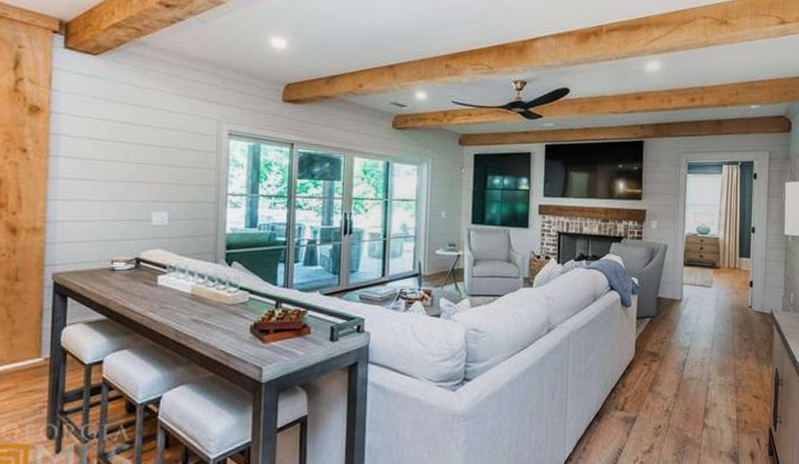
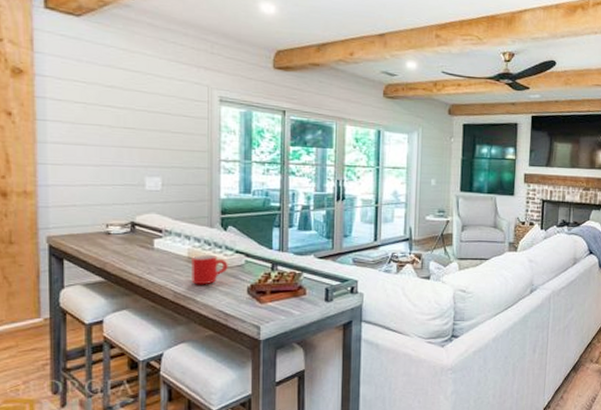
mug: none [194,291,232,323] -> present [192,254,228,285]

